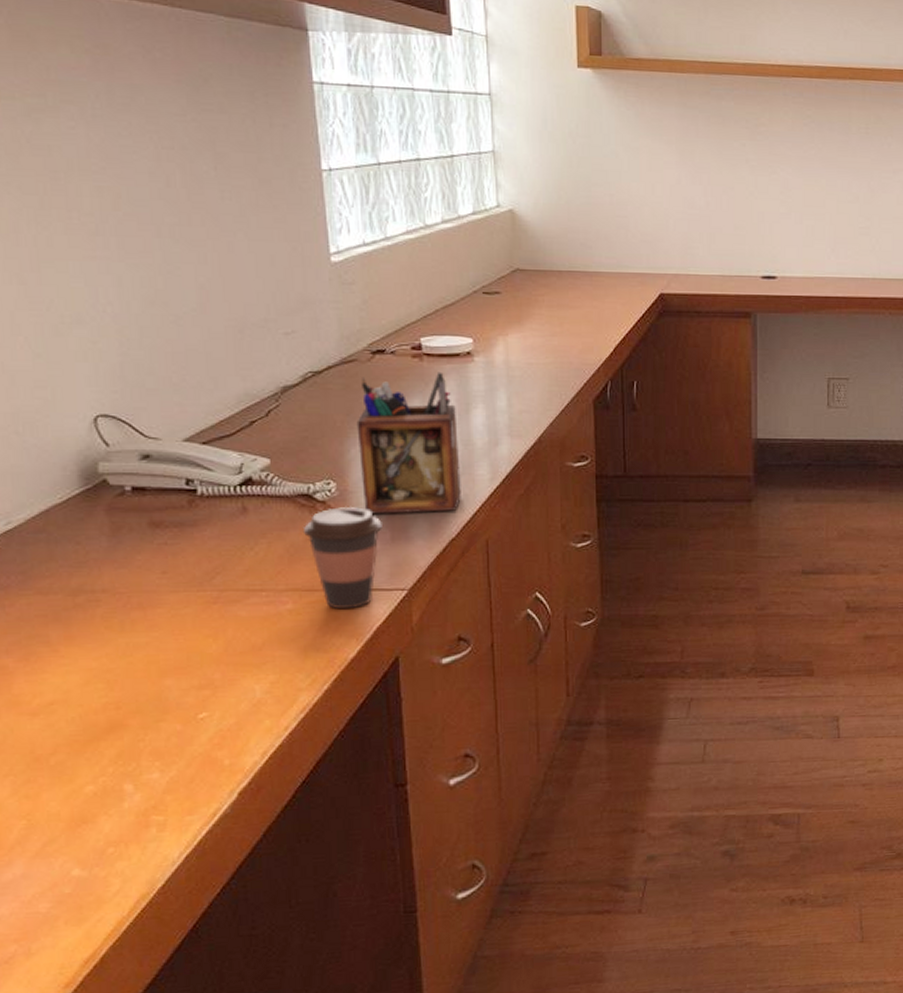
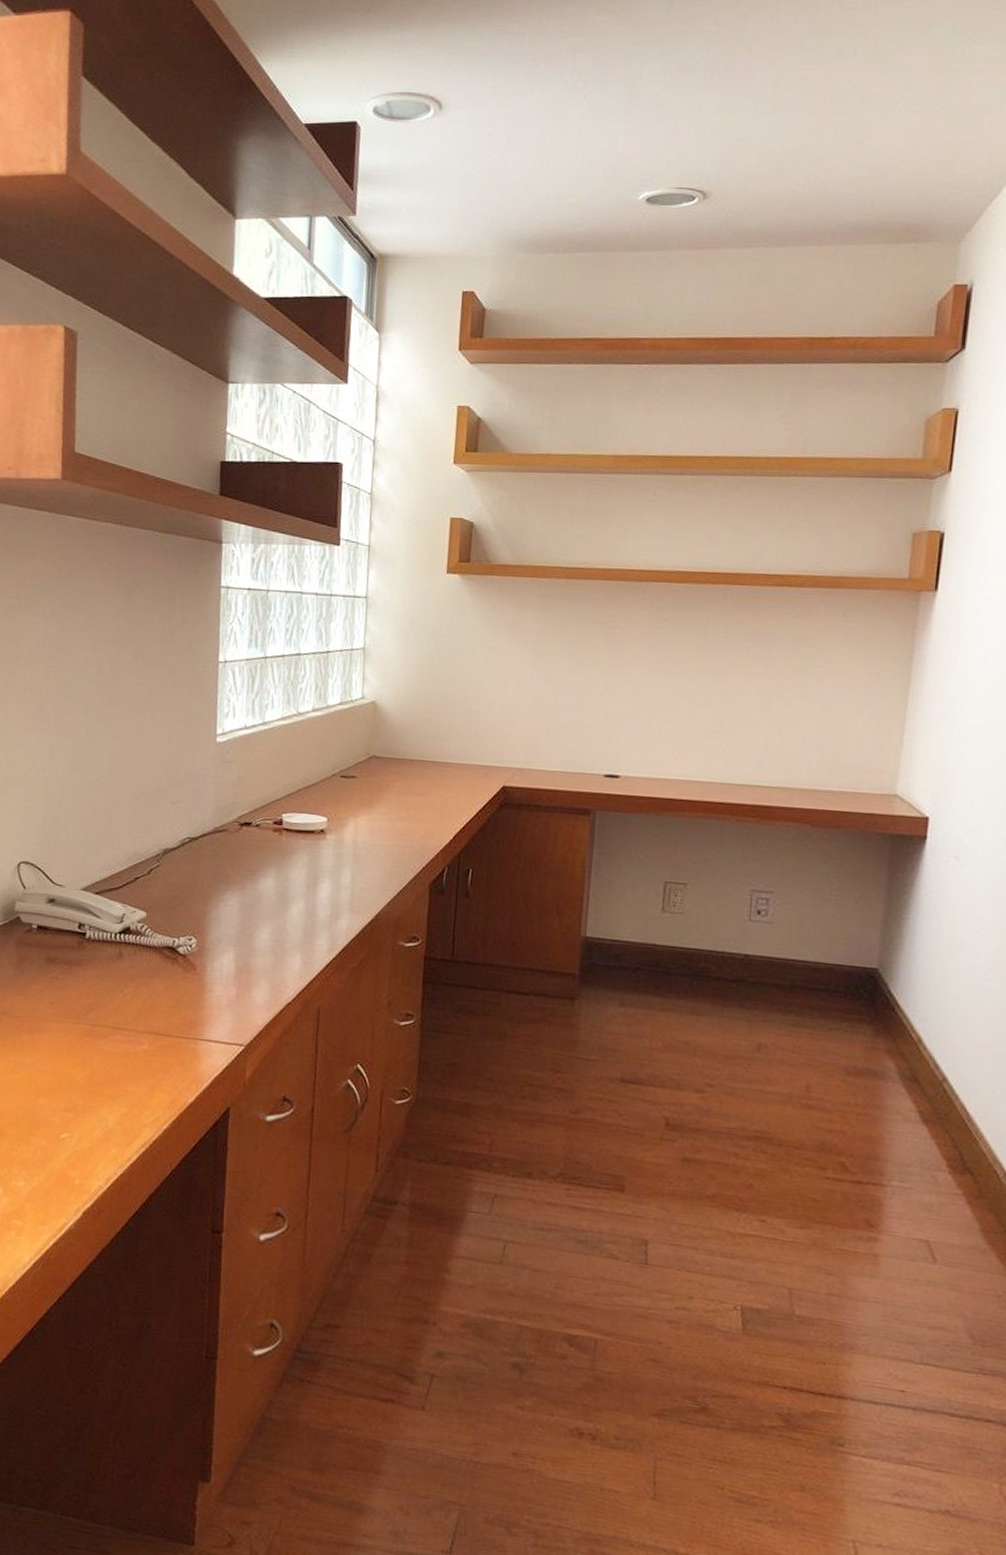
coffee cup: present [302,507,382,610] -> none [164,962,231,1057]
desk organizer: present [356,372,461,514] -> none [217,845,306,977]

